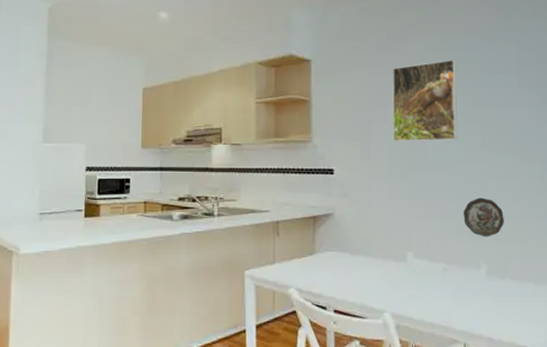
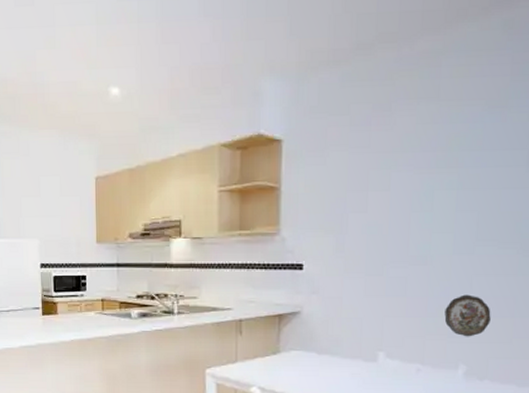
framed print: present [392,59,458,142] -> none [372,134,454,233]

